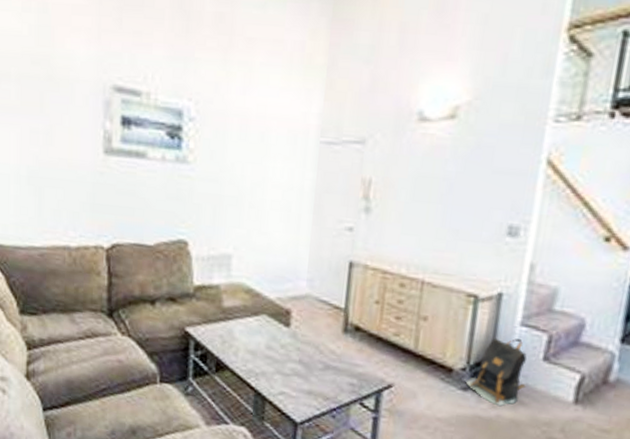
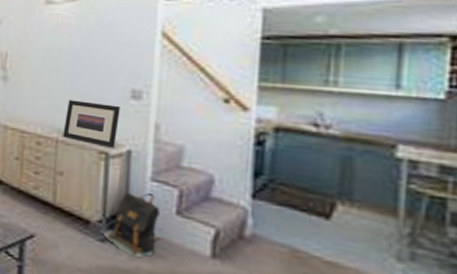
picture frame: none [429,236,495,290] -> present [63,100,120,148]

